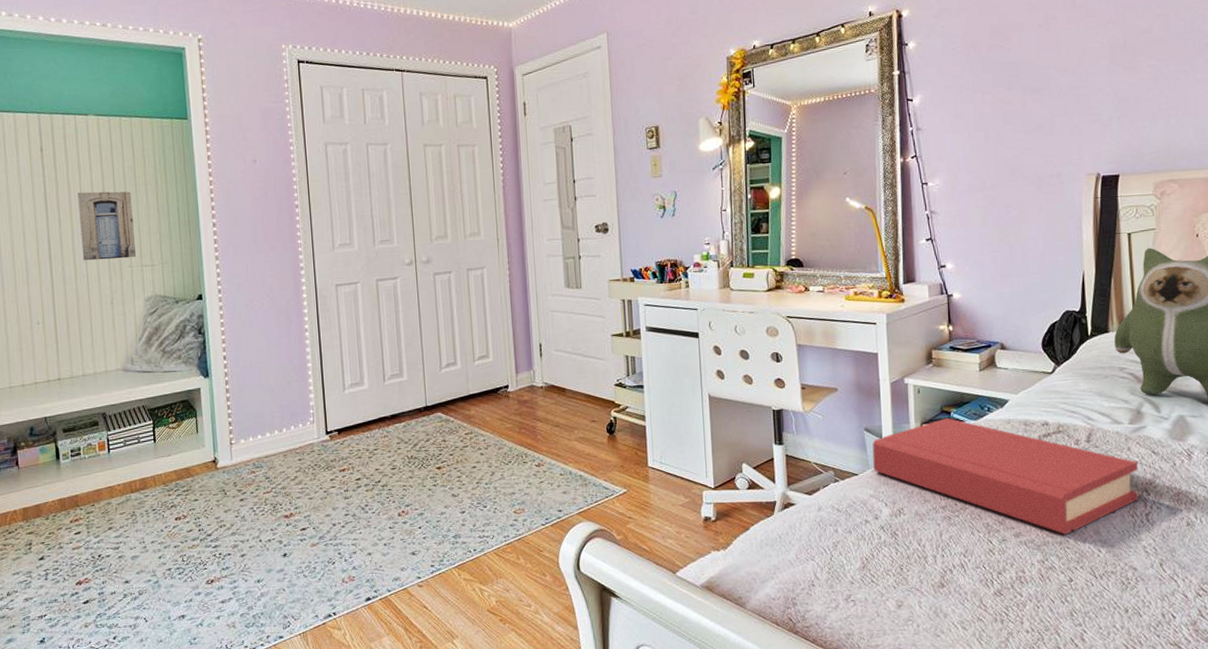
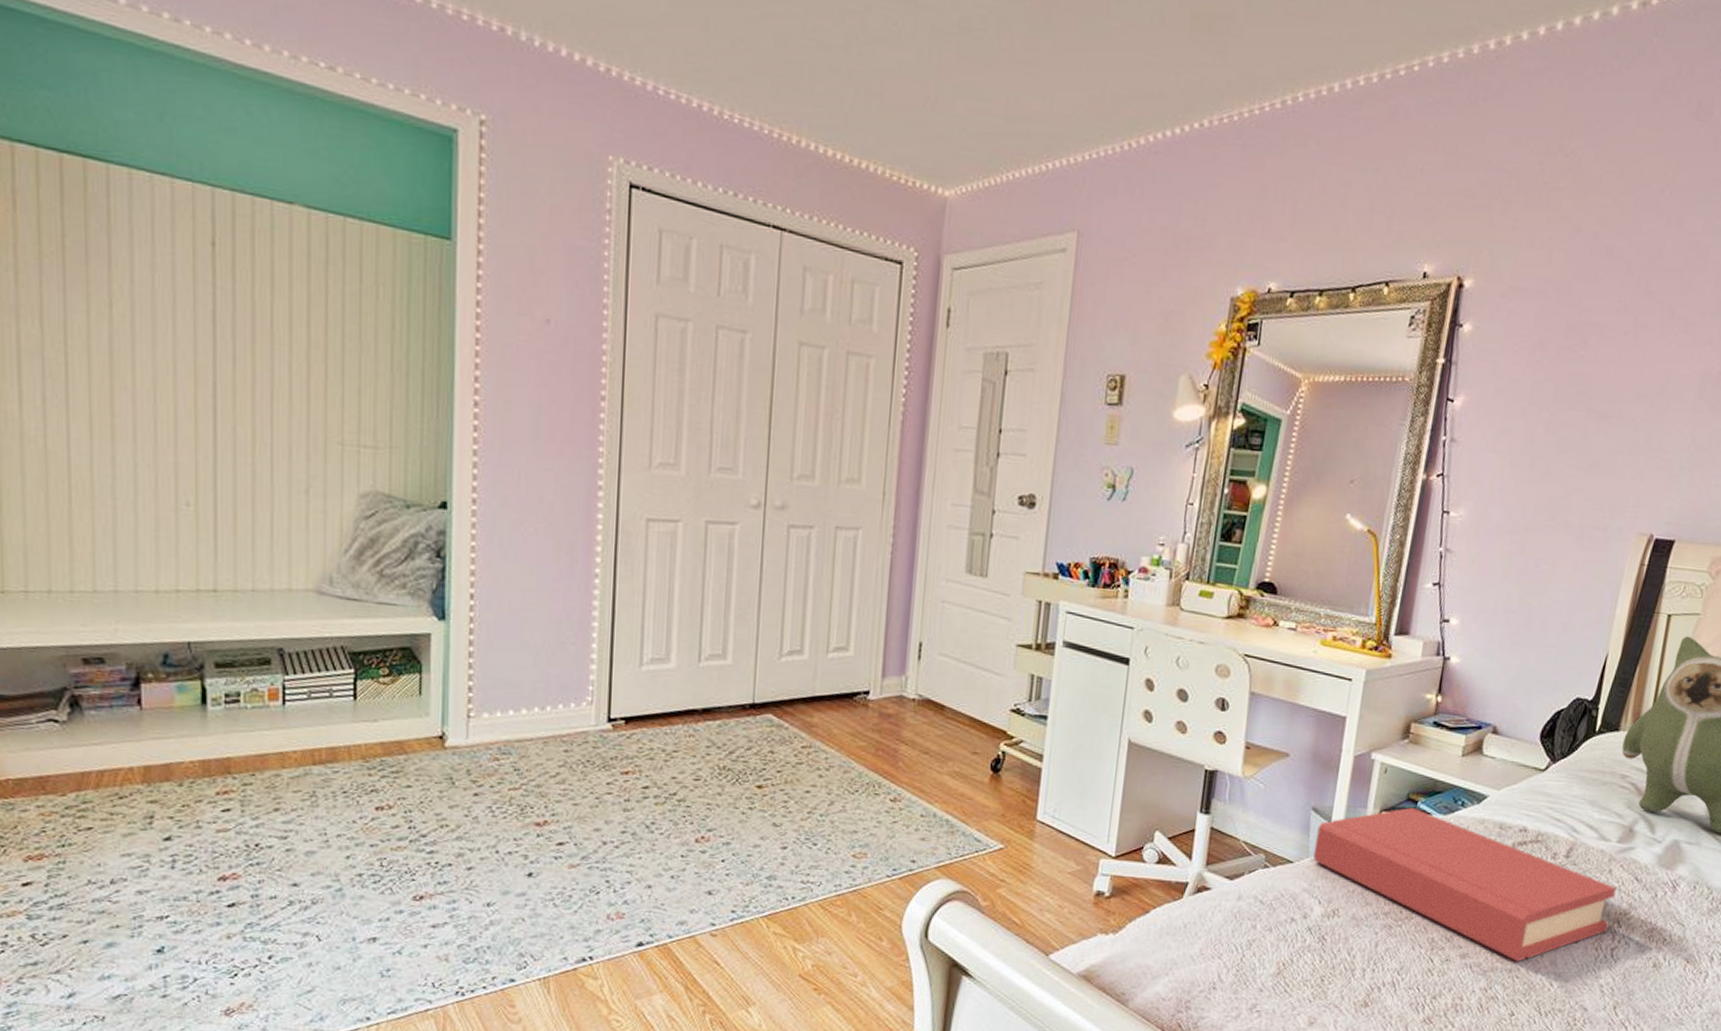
wall art: present [77,191,136,261] -> none [266,319,352,432]

